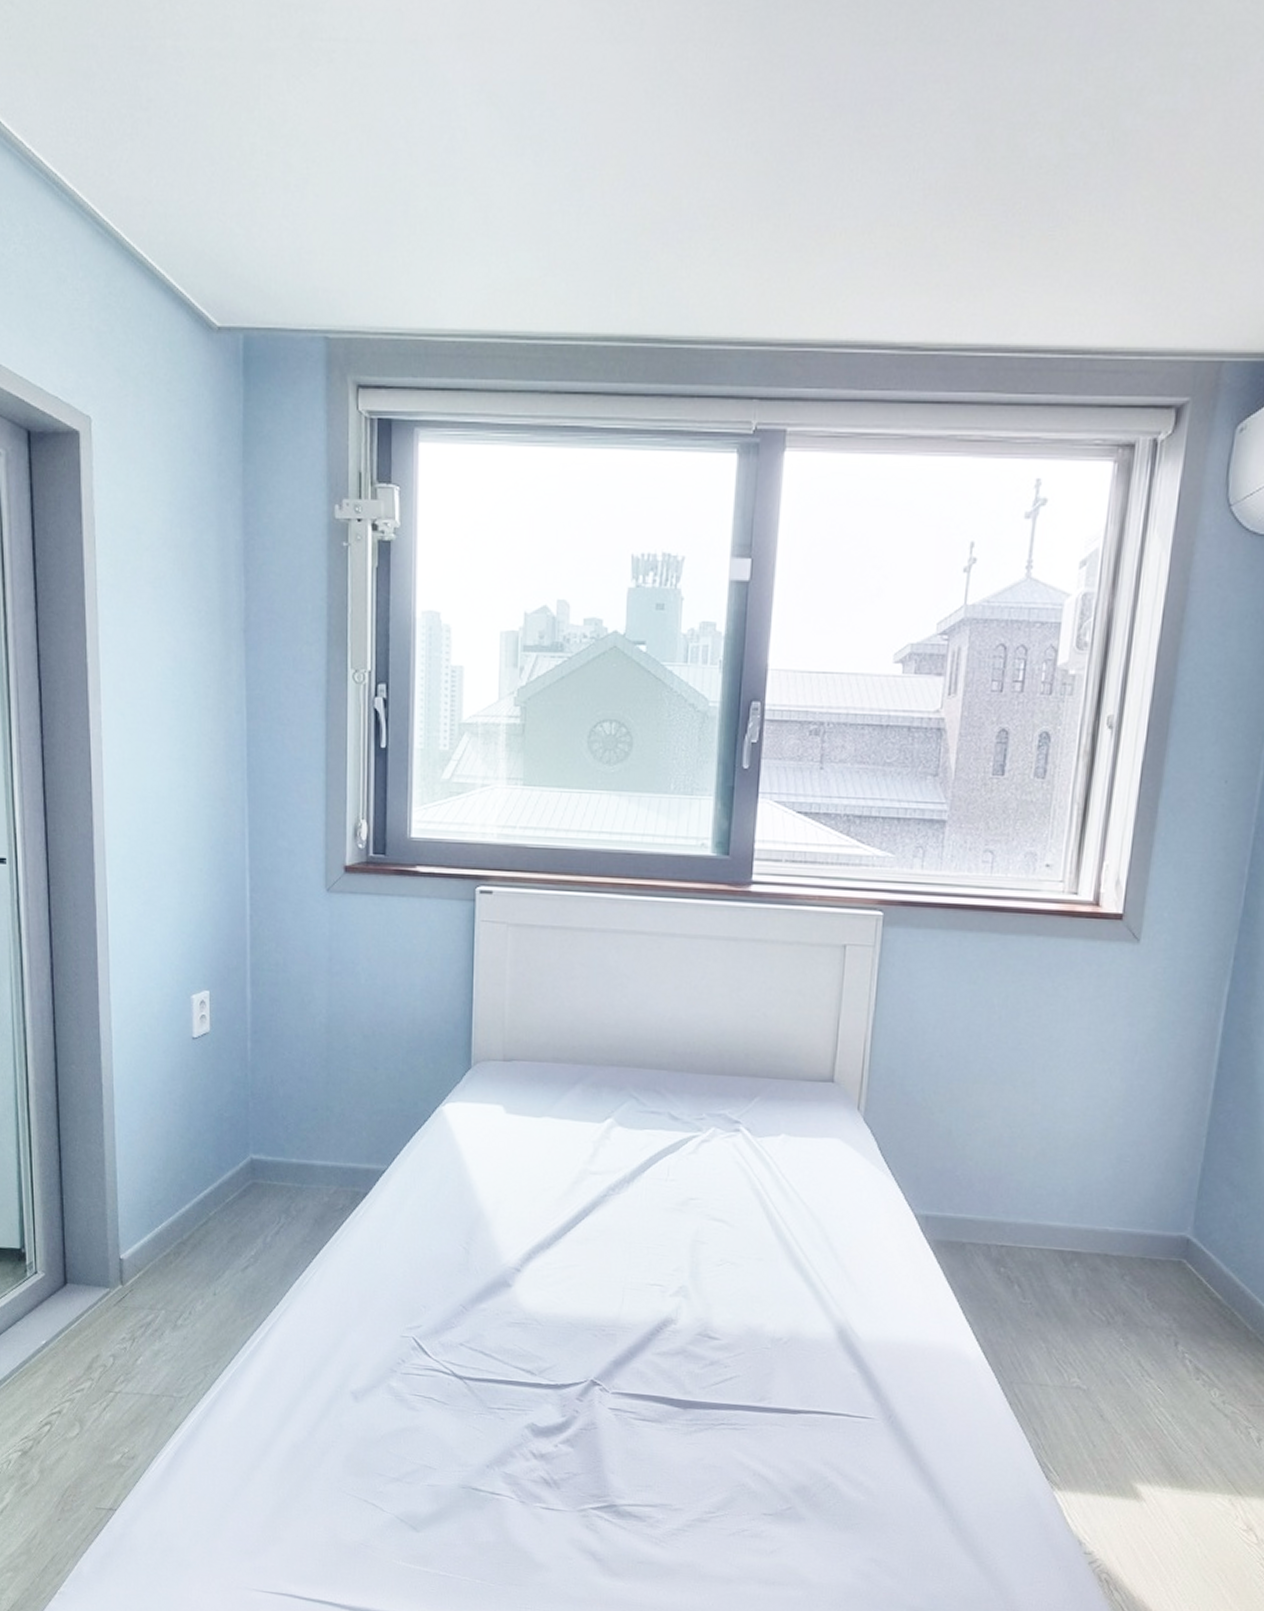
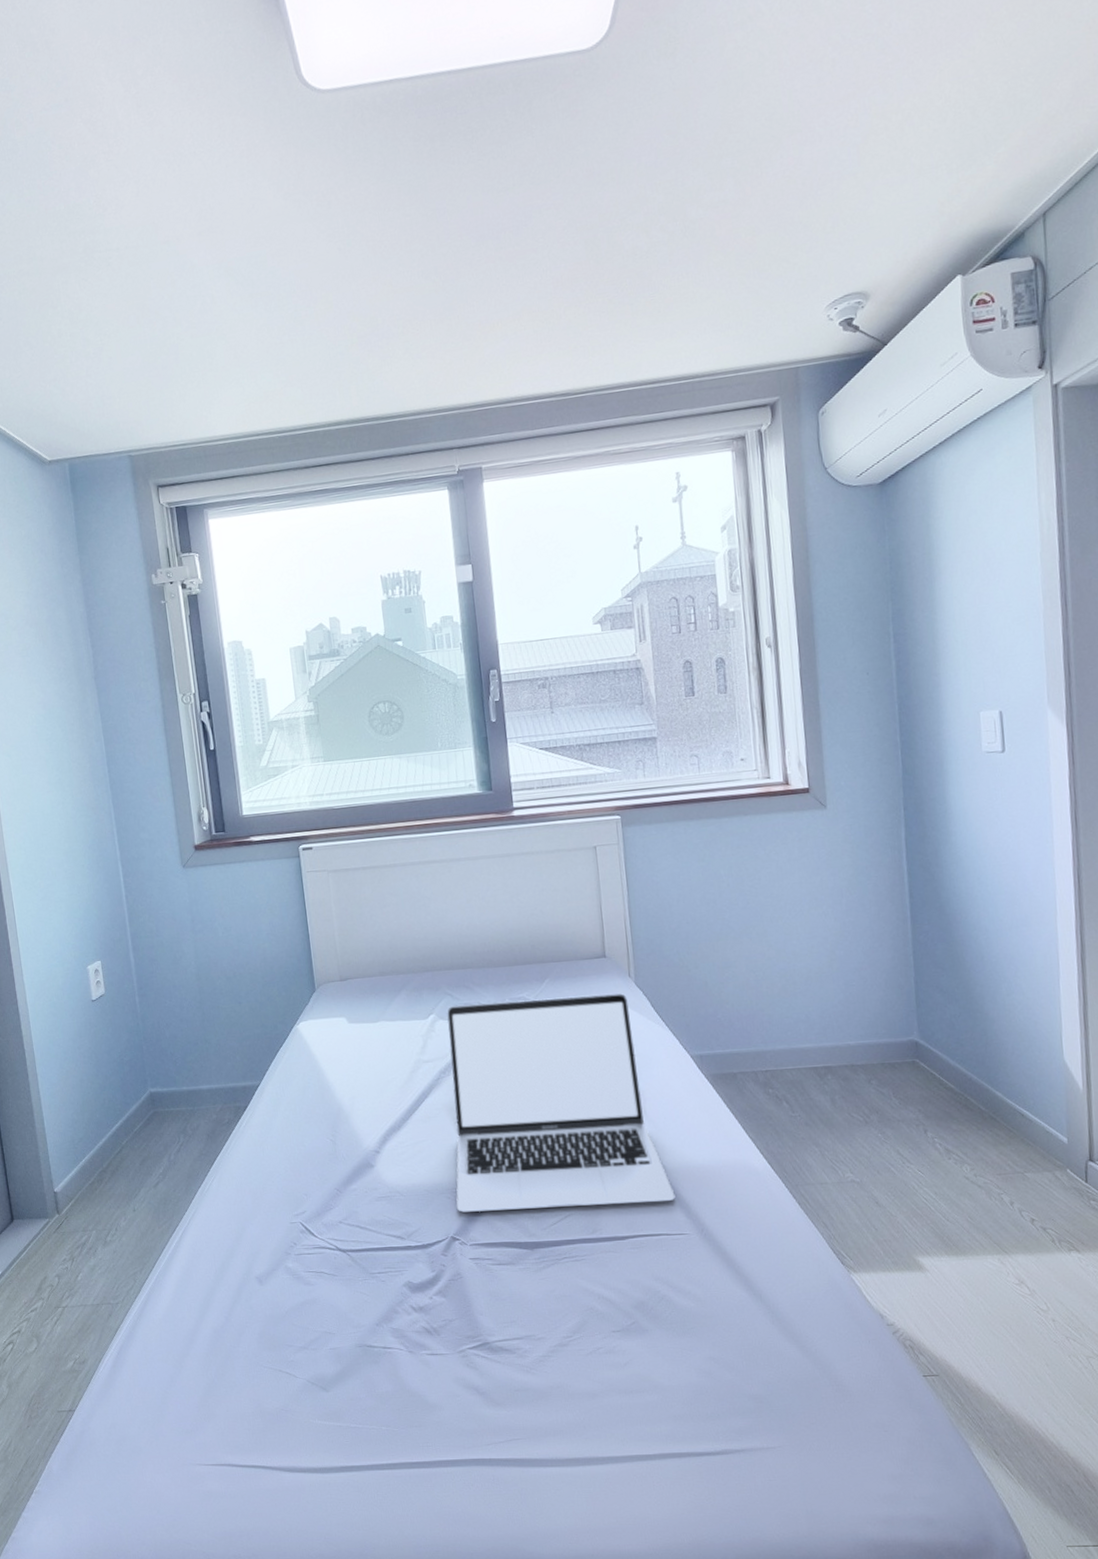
laptop: none [602,1112,866,1379] -> present [446,993,676,1213]

